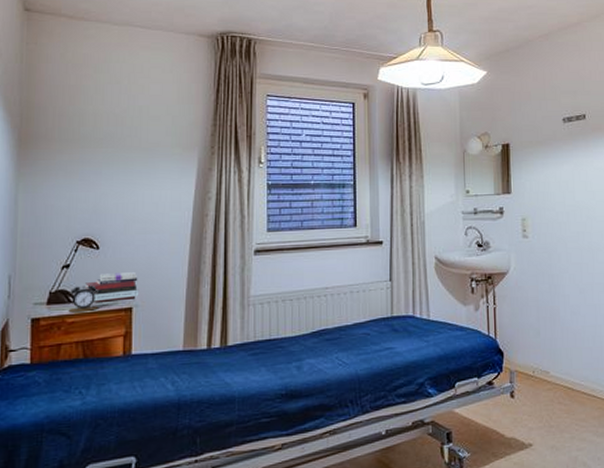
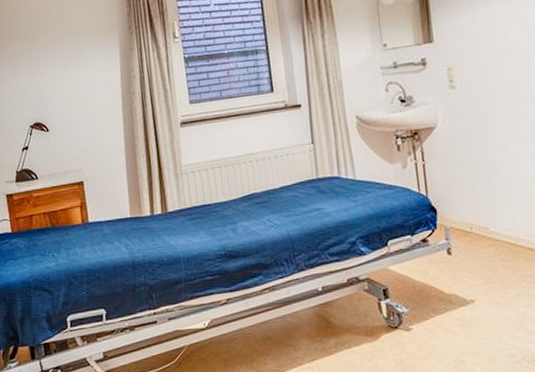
alarm clock: present [68,284,98,313] -> none [32,162,56,188]
books: present [85,271,139,302] -> none [43,149,88,178]

